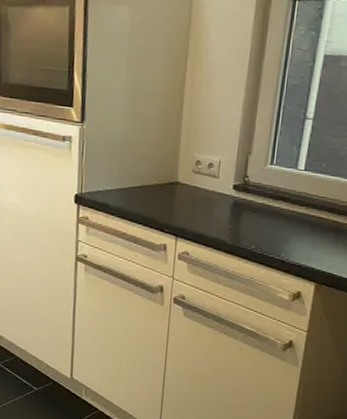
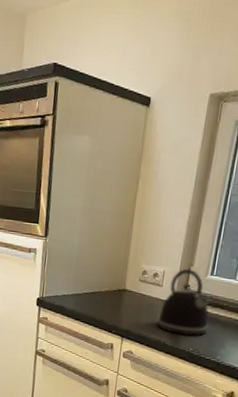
kettle: none [215,157,271,232] -> present [157,268,210,336]

